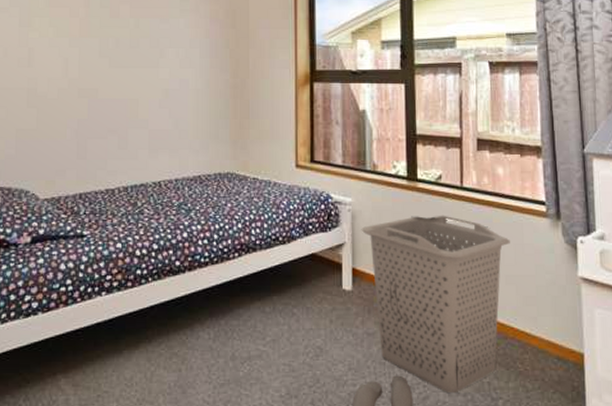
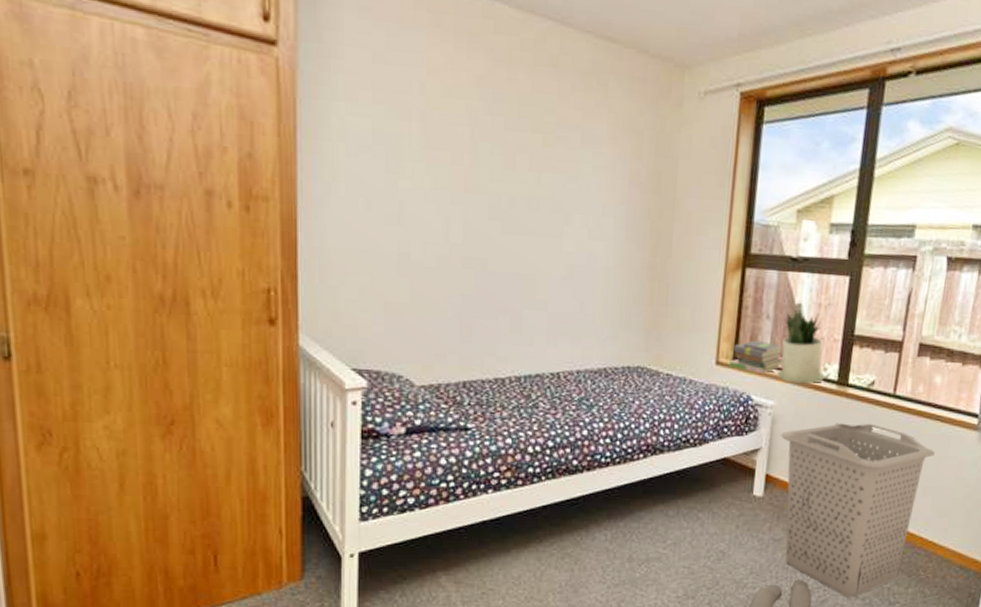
books: none [307,144,356,175] -> present [728,340,784,375]
planter: none [351,115,396,181] -> present [776,309,826,384]

